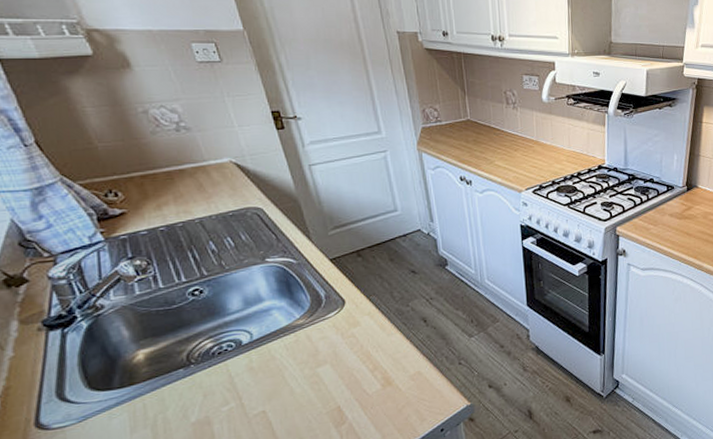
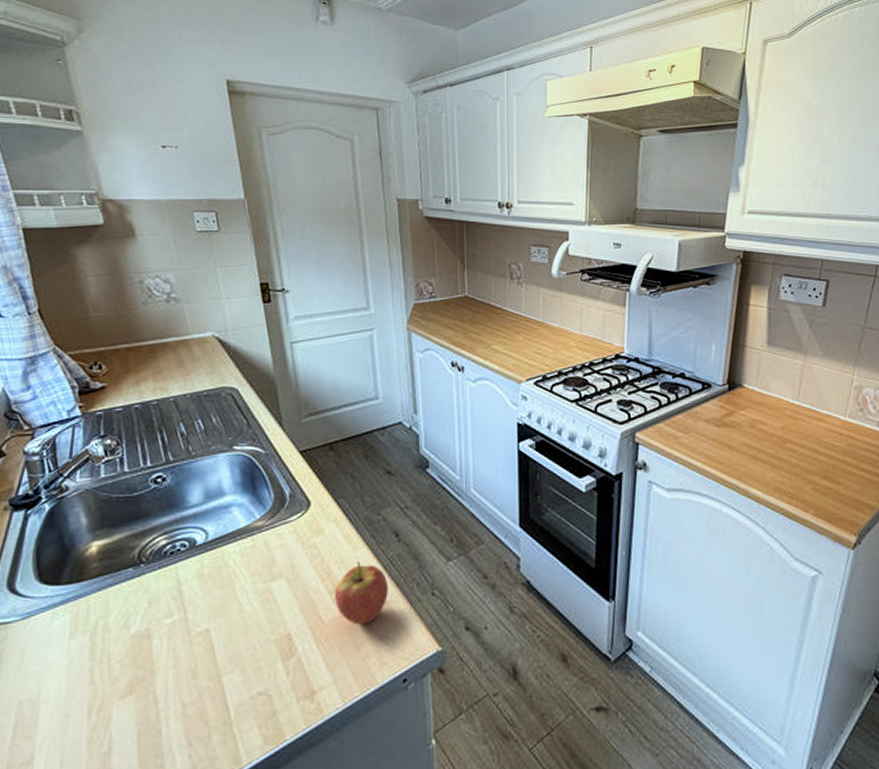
fruit: none [375,345,422,394] -> present [335,562,388,625]

